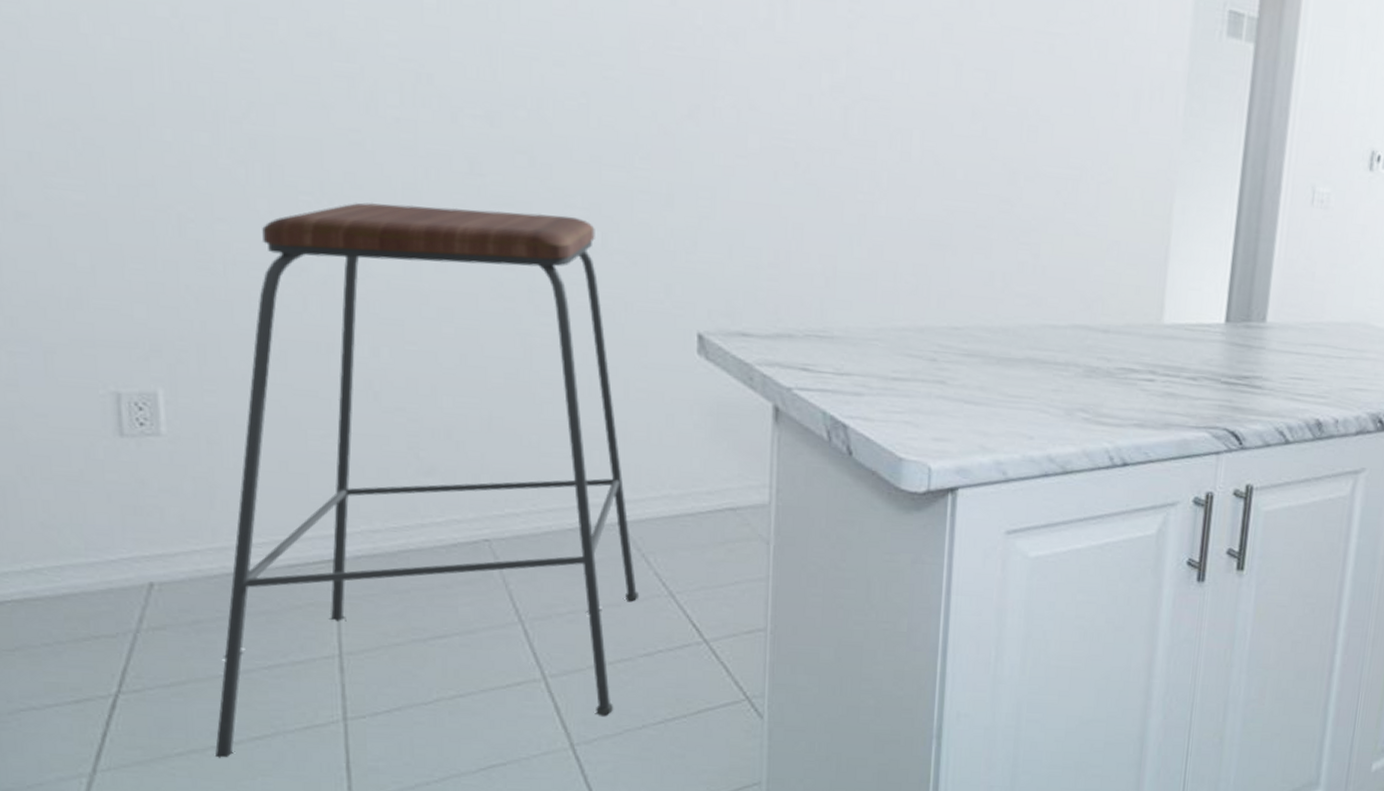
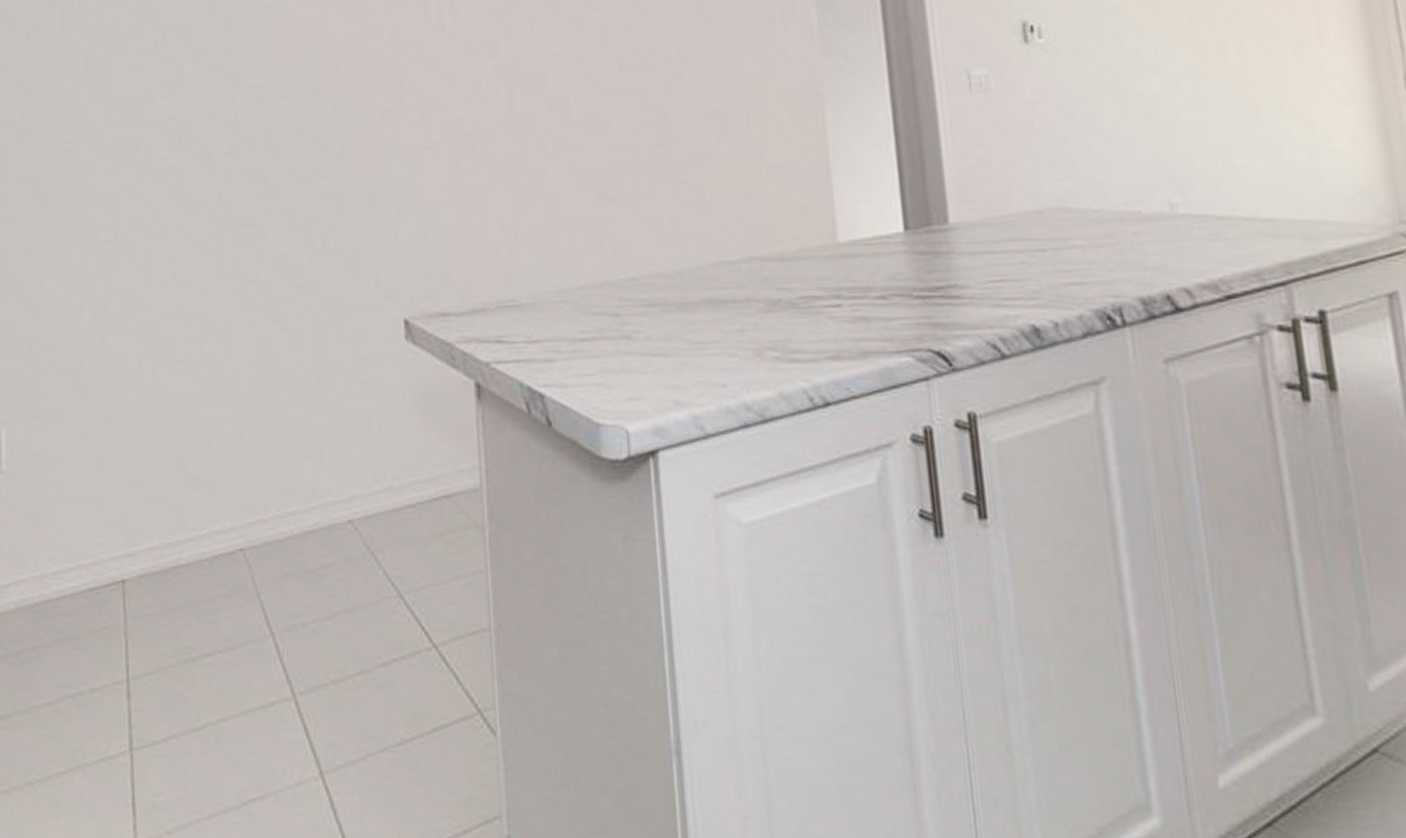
bar stool: present [214,202,640,759] -> none [30,226,372,797]

